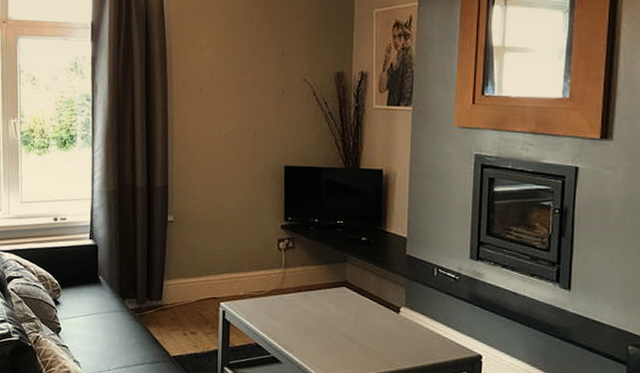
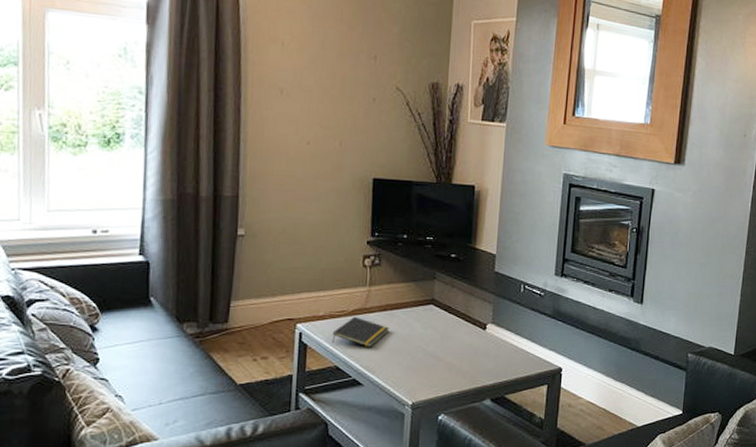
notepad: none [252,296,304,327] -> present [331,316,389,347]

